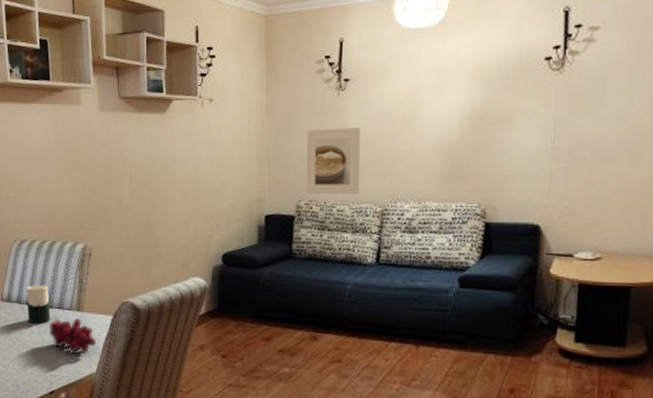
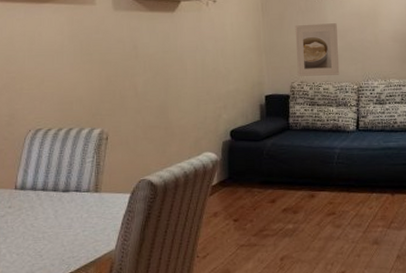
cup: present [27,285,51,324] -> none [42,170,68,209]
grapes: present [49,317,97,354] -> none [66,199,115,234]

